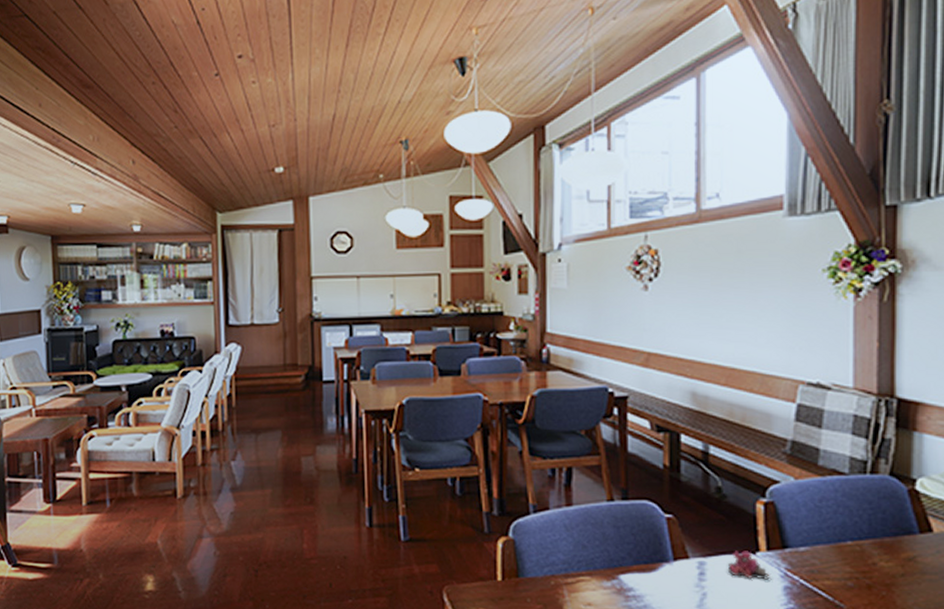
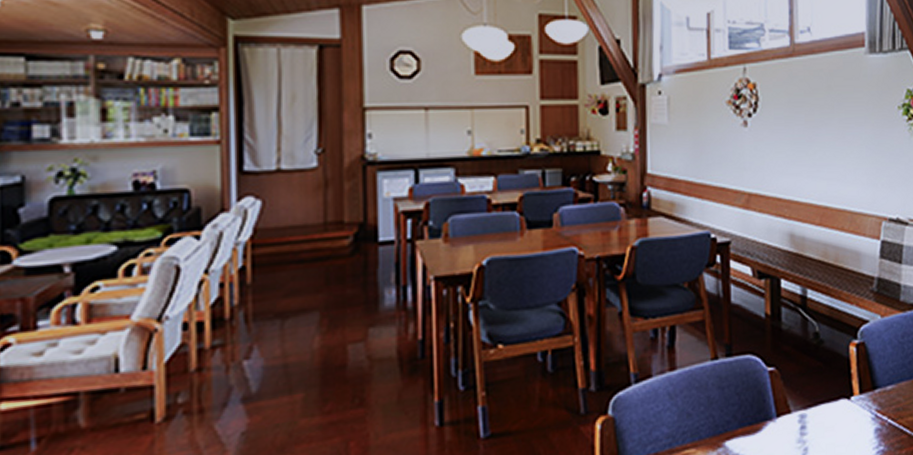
flower: present [727,550,772,581] -> none [825,396,865,426]

